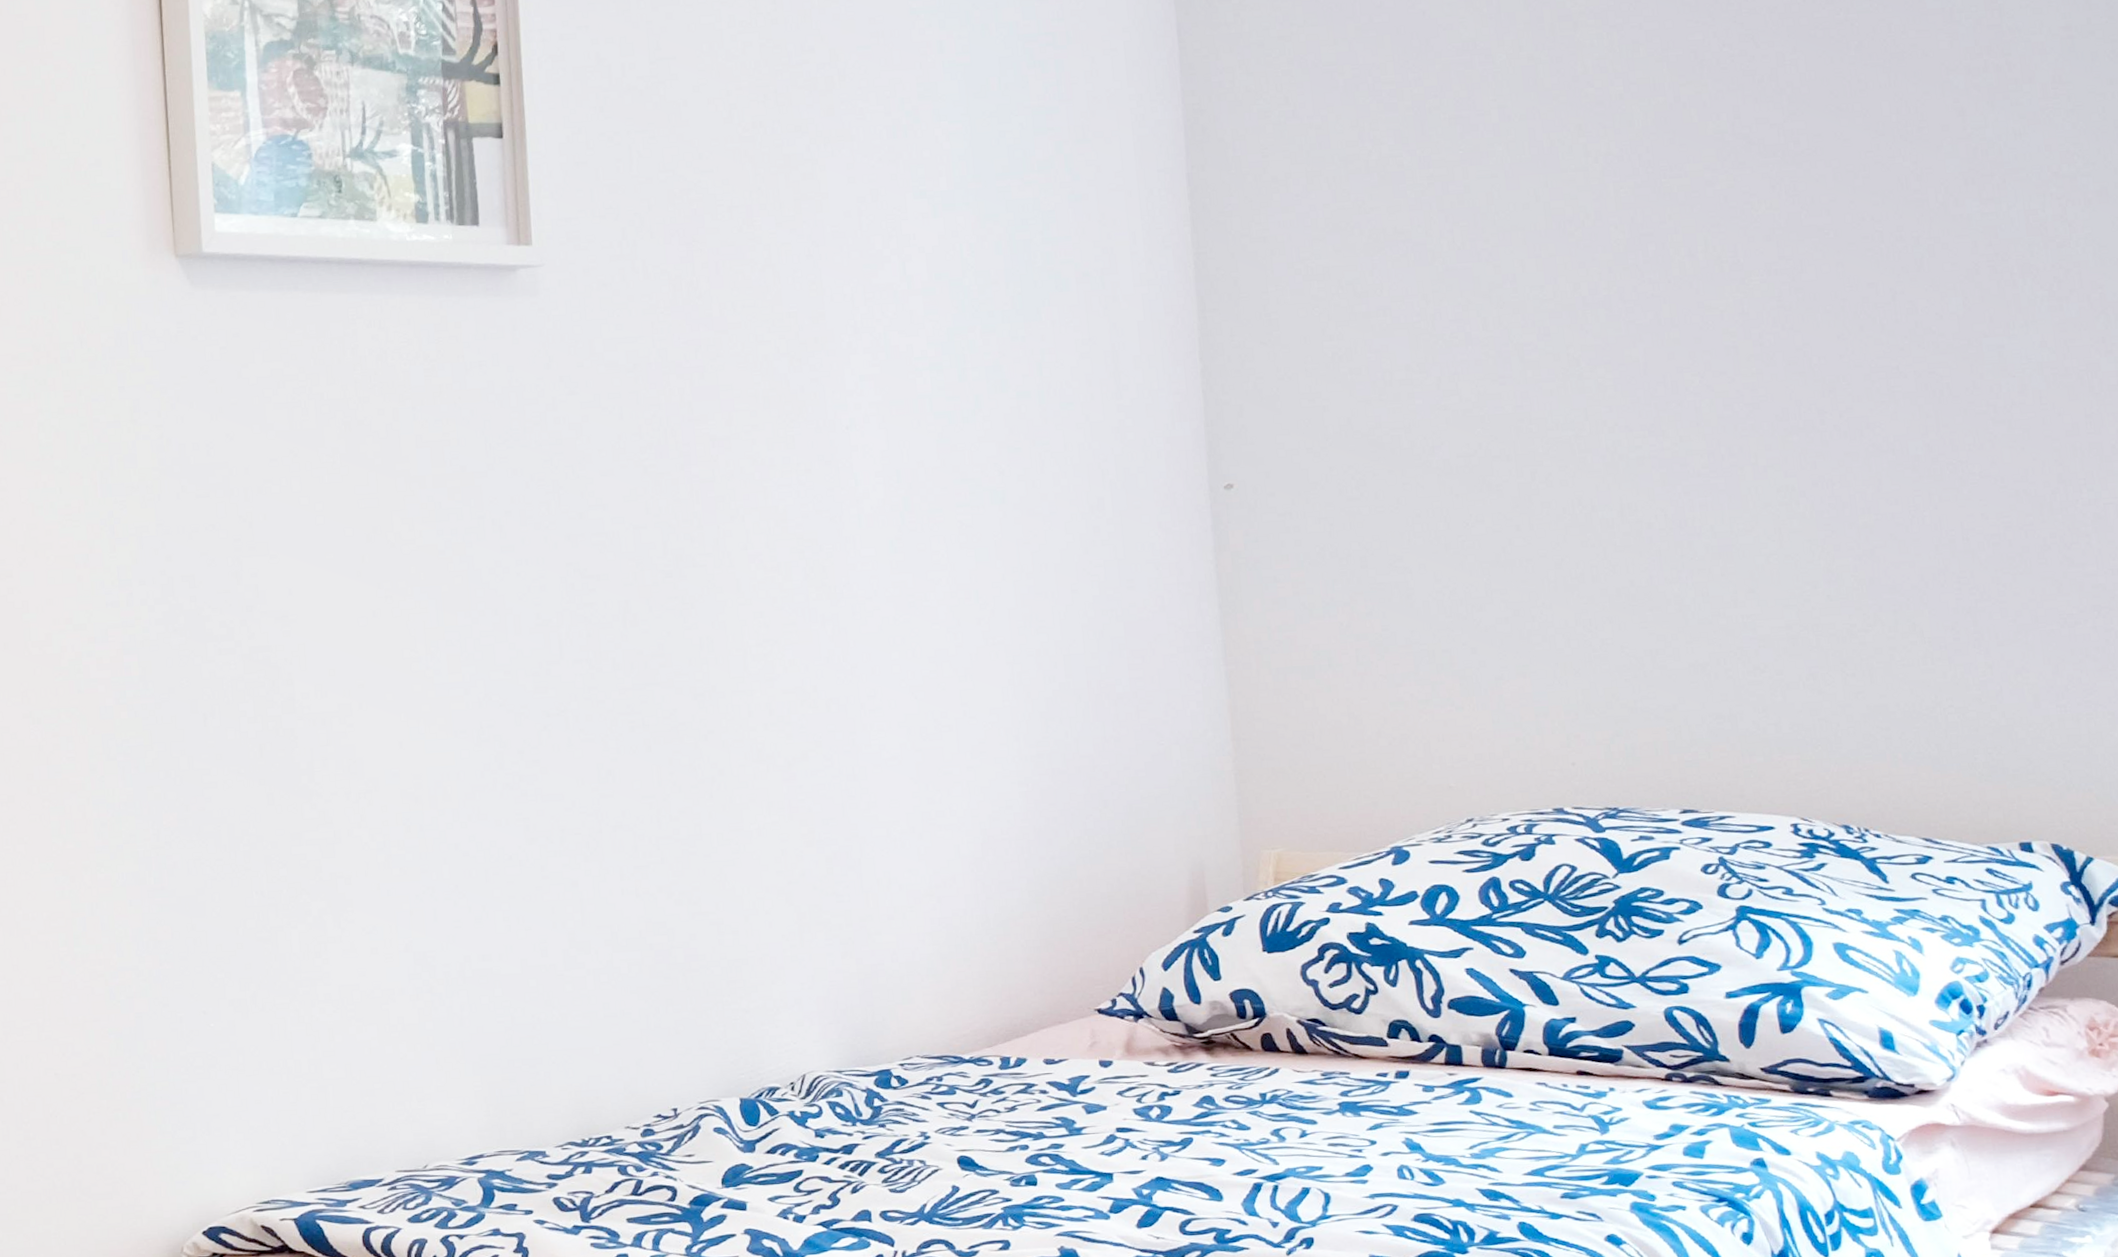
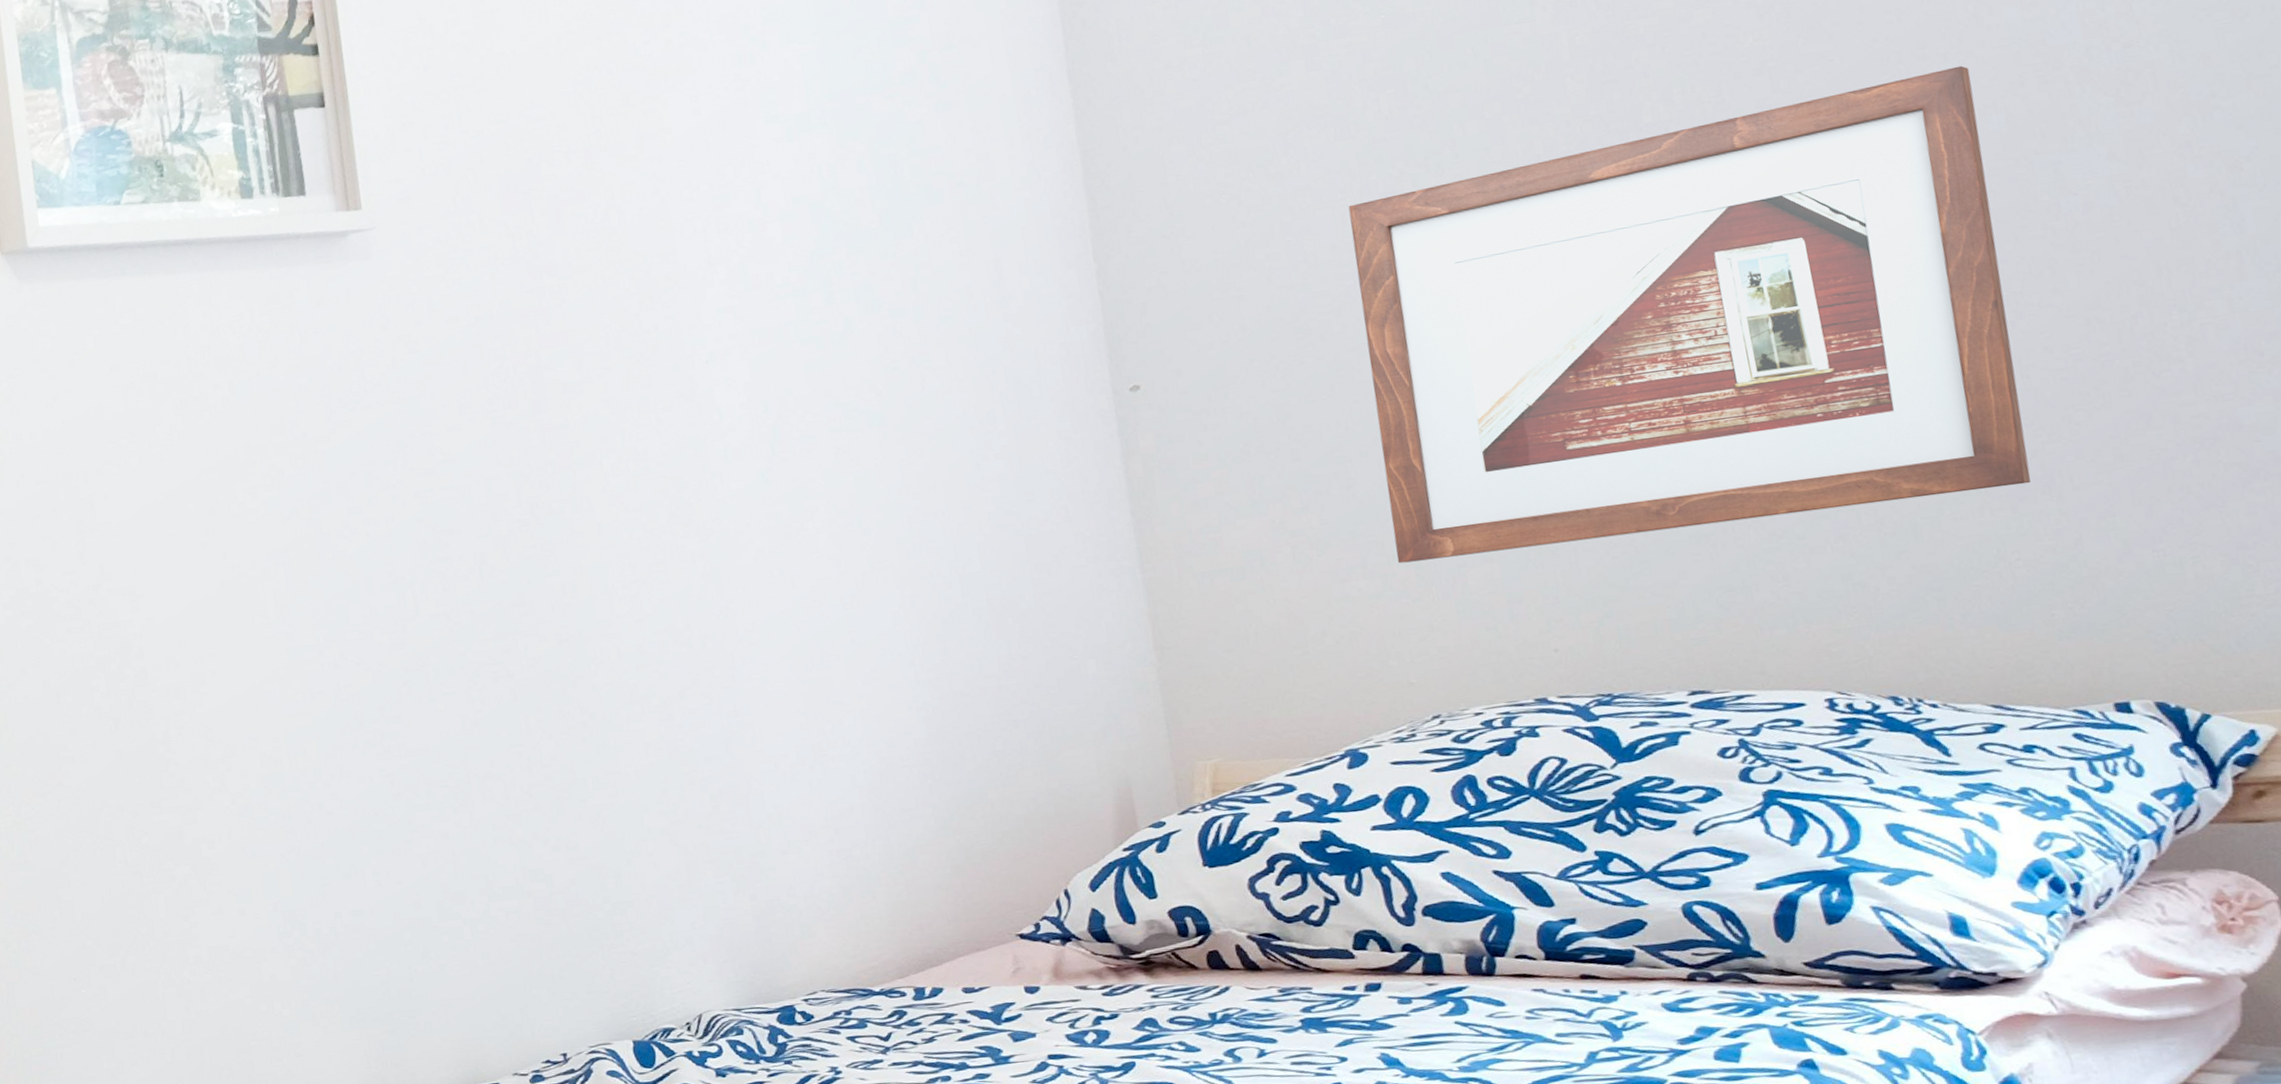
picture frame: none [1422,250,1965,672] -> present [1348,65,2031,563]

